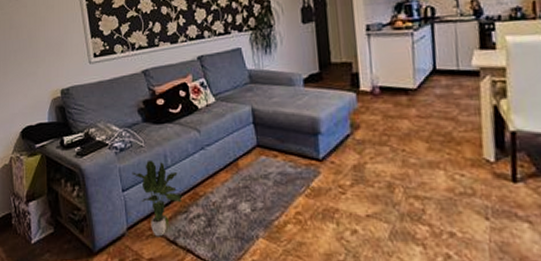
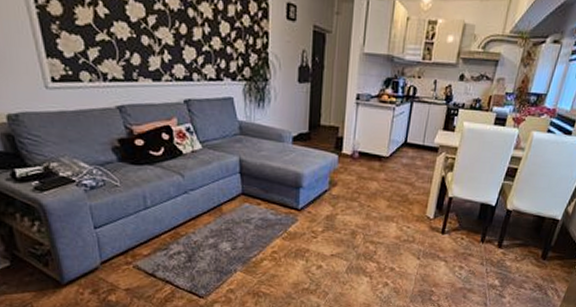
potted plant: present [132,160,186,237] -> none [105,199,166,271]

